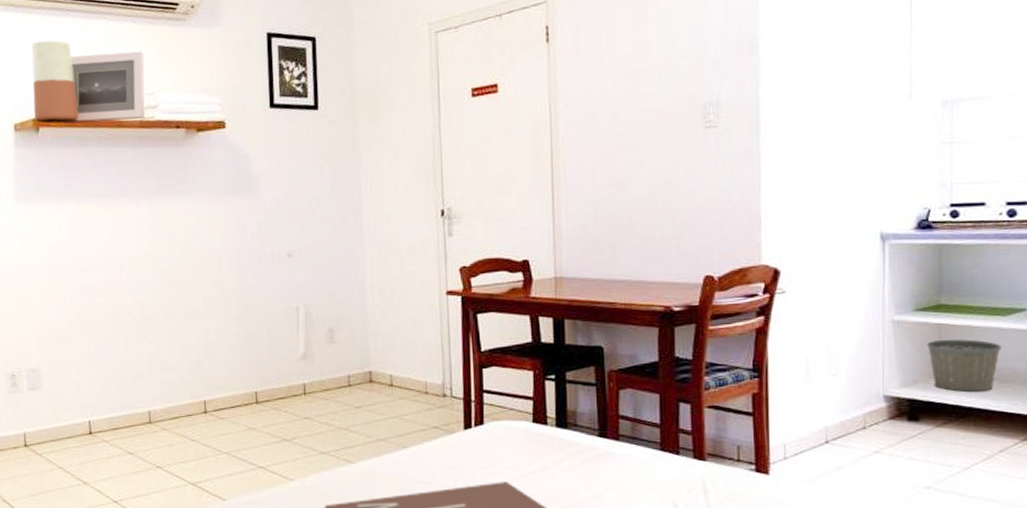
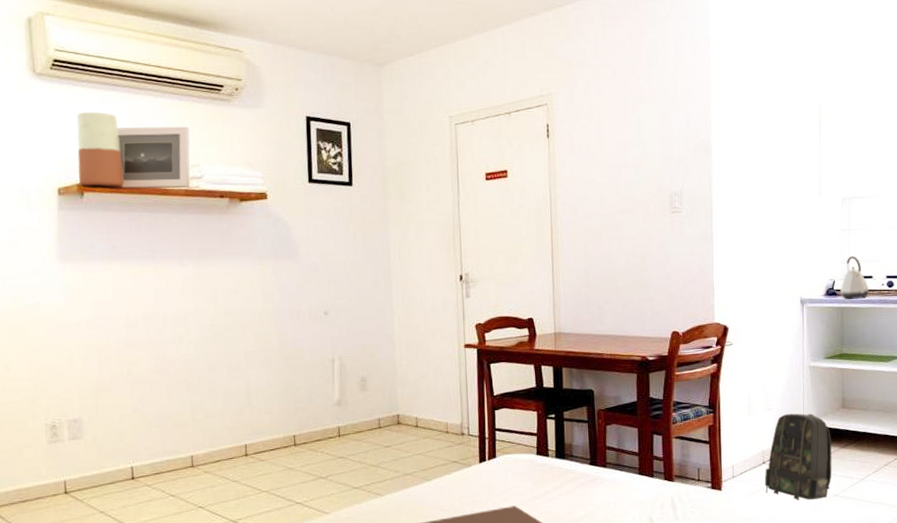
backpack: none [827,381,923,491] -> present [764,413,832,500]
basket: present [927,339,1002,392] -> none [834,380,885,421]
kettle: none [938,176,981,234] -> present [840,255,870,299]

